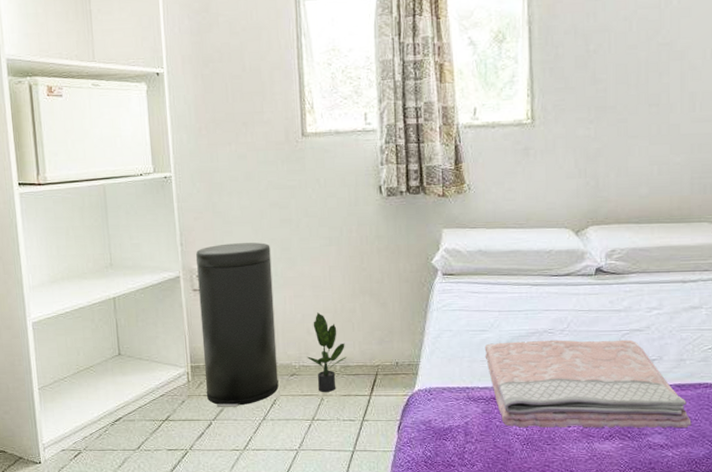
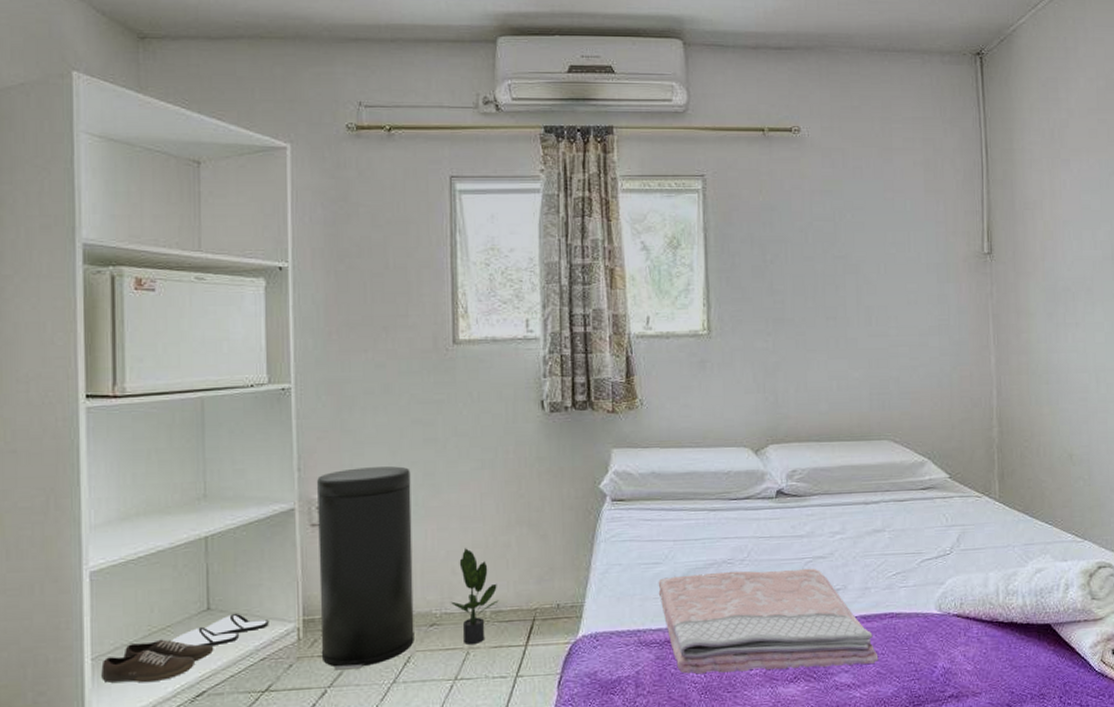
shoe: none [46,376,126,409] -> present [101,639,214,683]
slippers: none [94,358,165,384] -> present [172,613,269,647]

